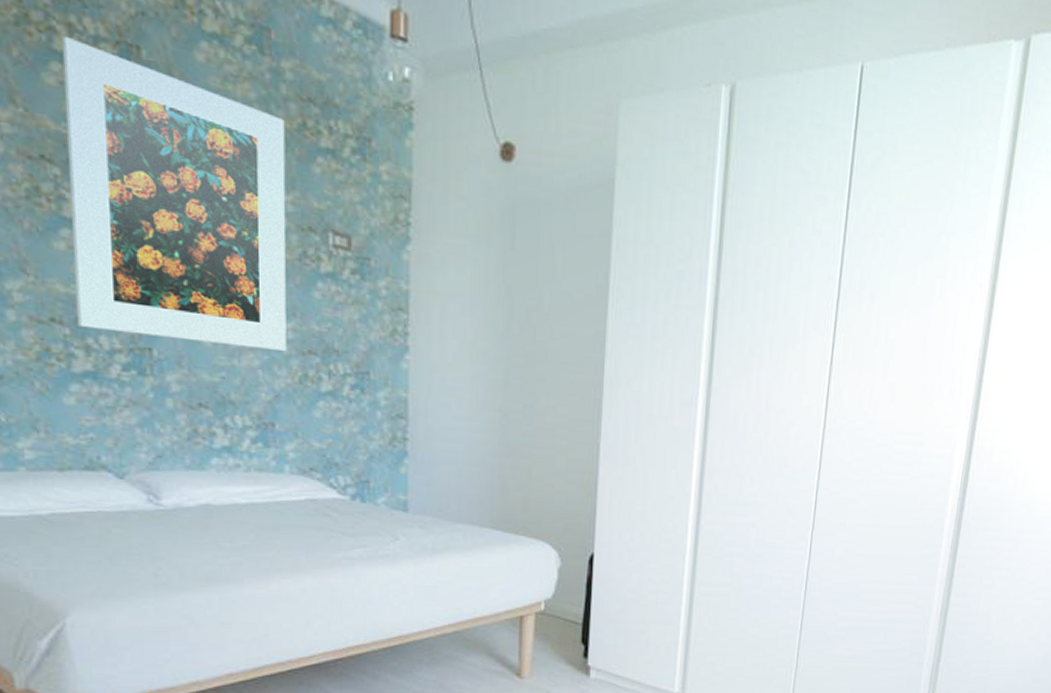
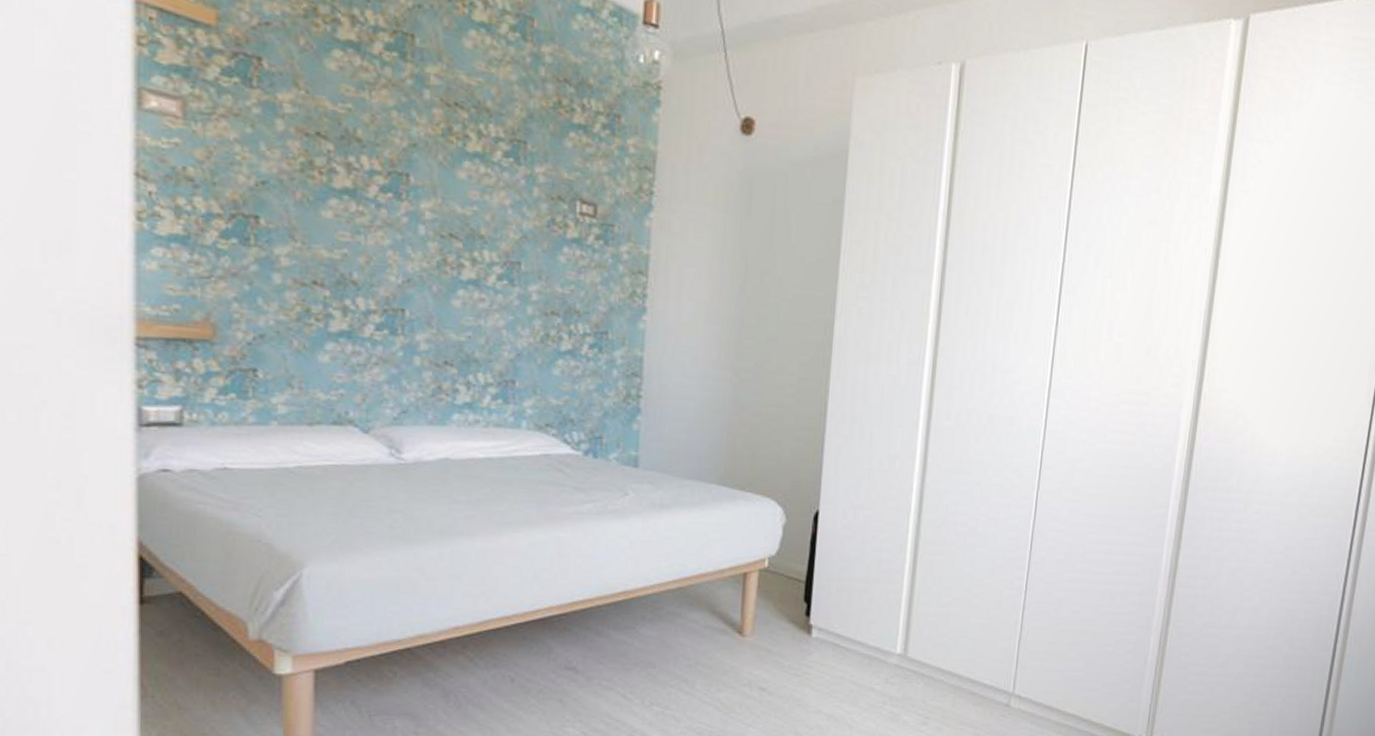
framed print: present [62,35,287,351] -> none [336,26,542,312]

